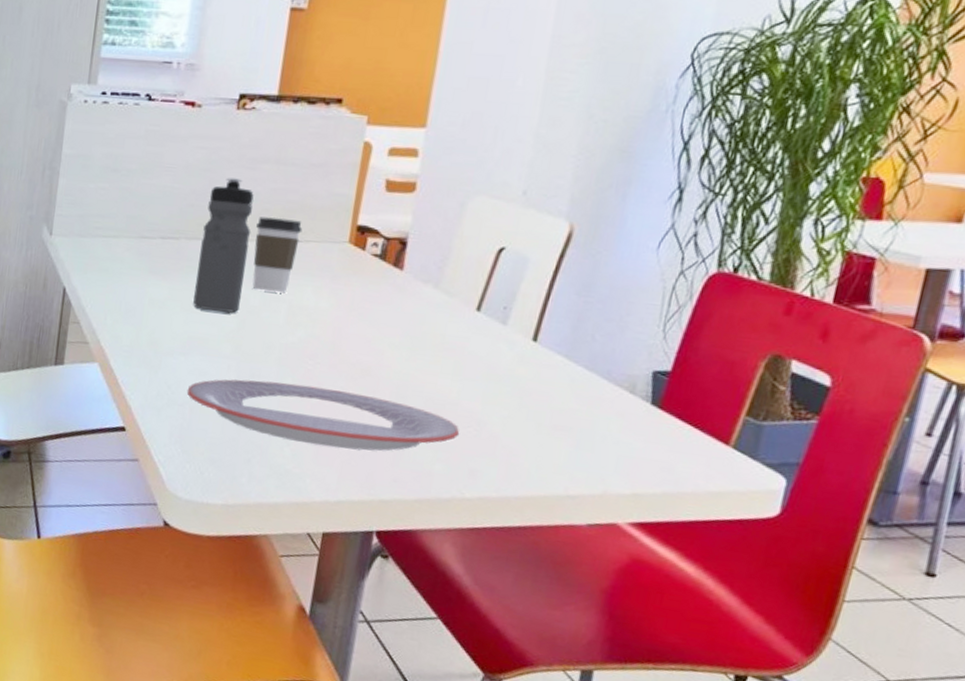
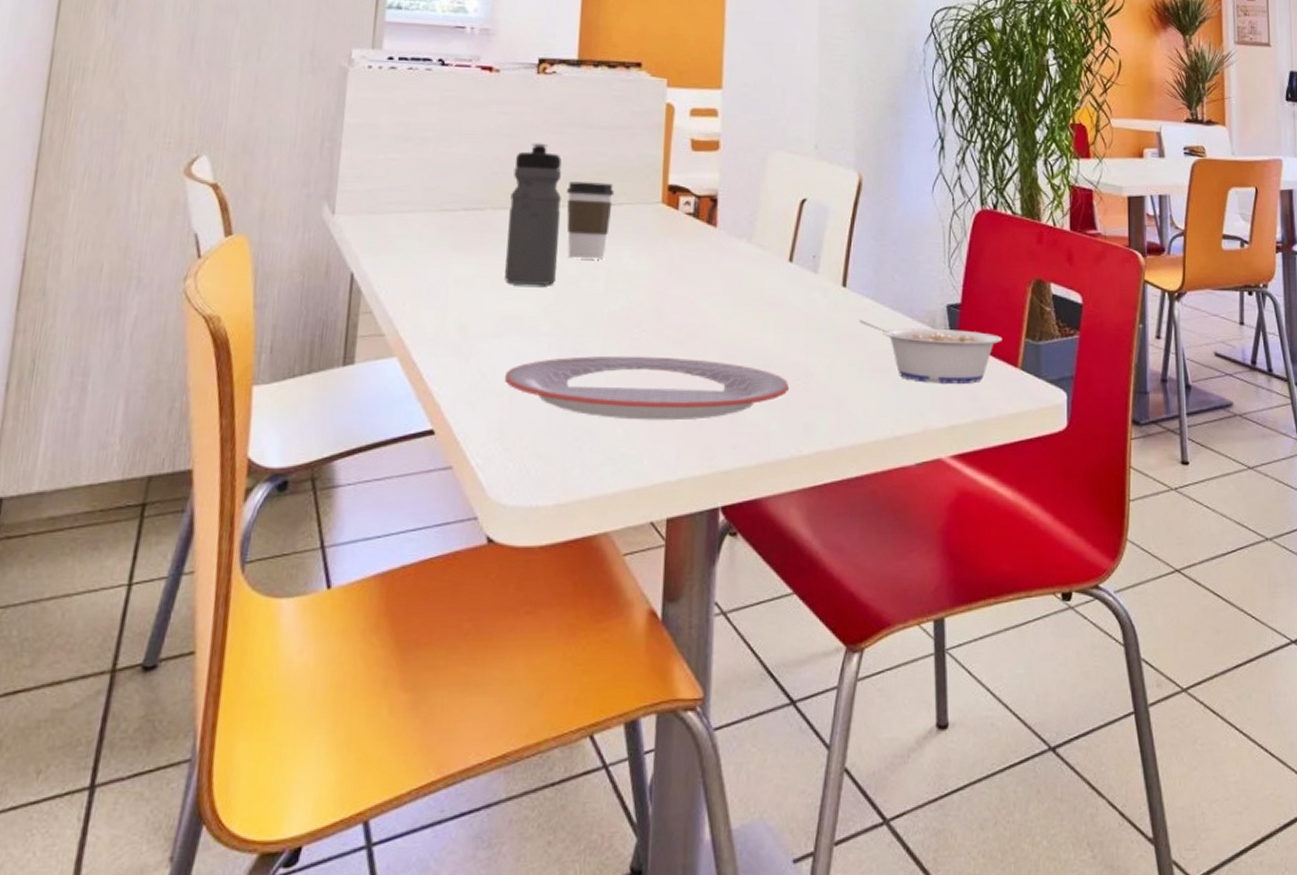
legume: none [545,376,716,456] -> present [858,320,1002,385]

